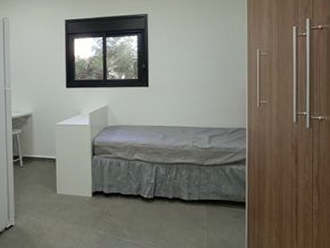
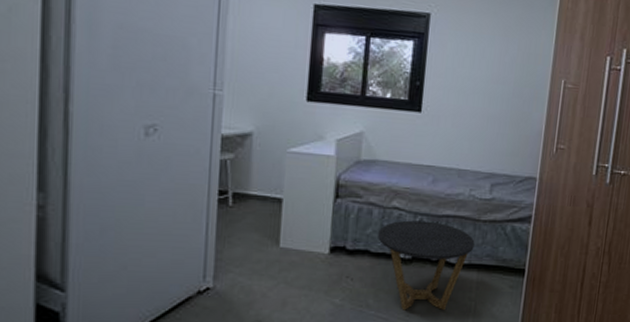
side table: none [126,168,201,238] -> present [378,220,475,310]

